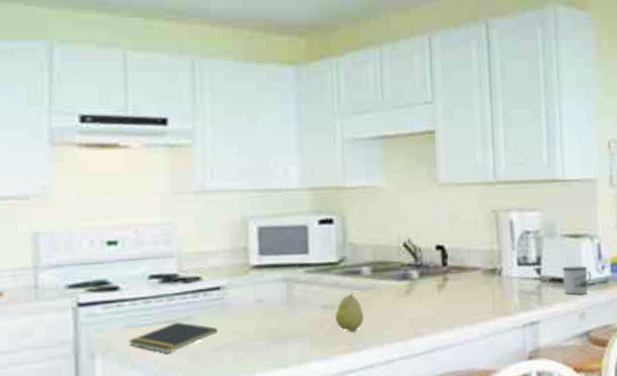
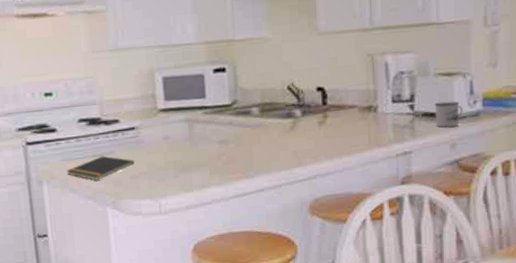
fruit: present [335,292,364,332] -> none [230,129,255,162]

